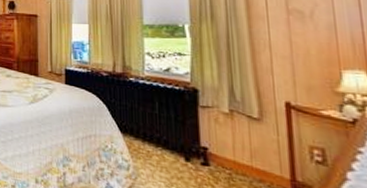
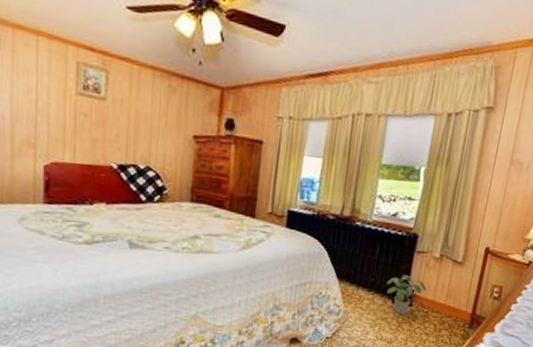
potted plant: none [173,131,223,175] -> present [386,275,427,315]

